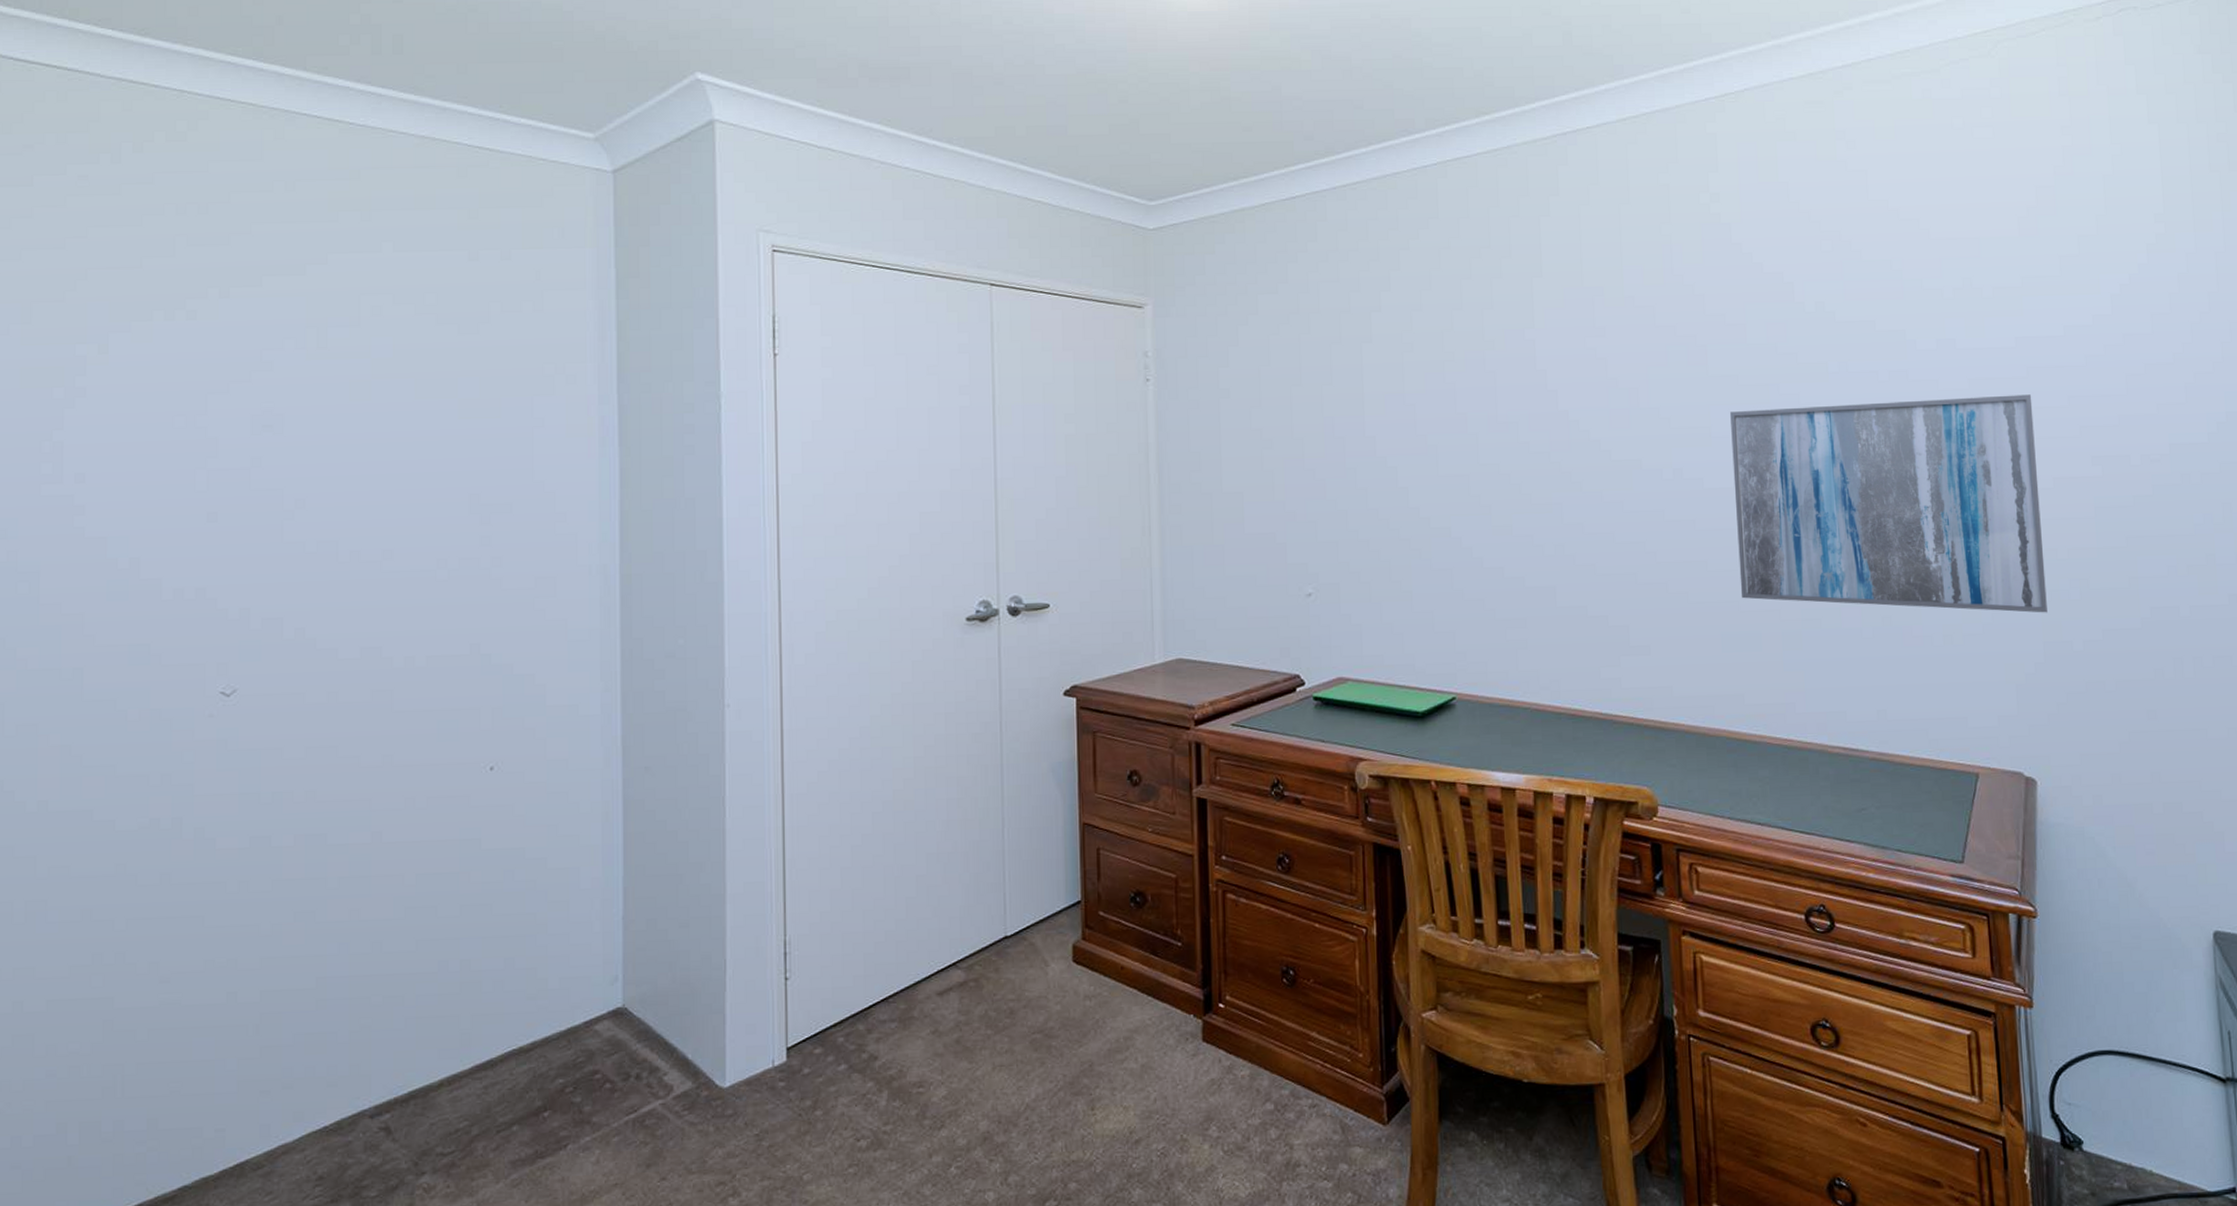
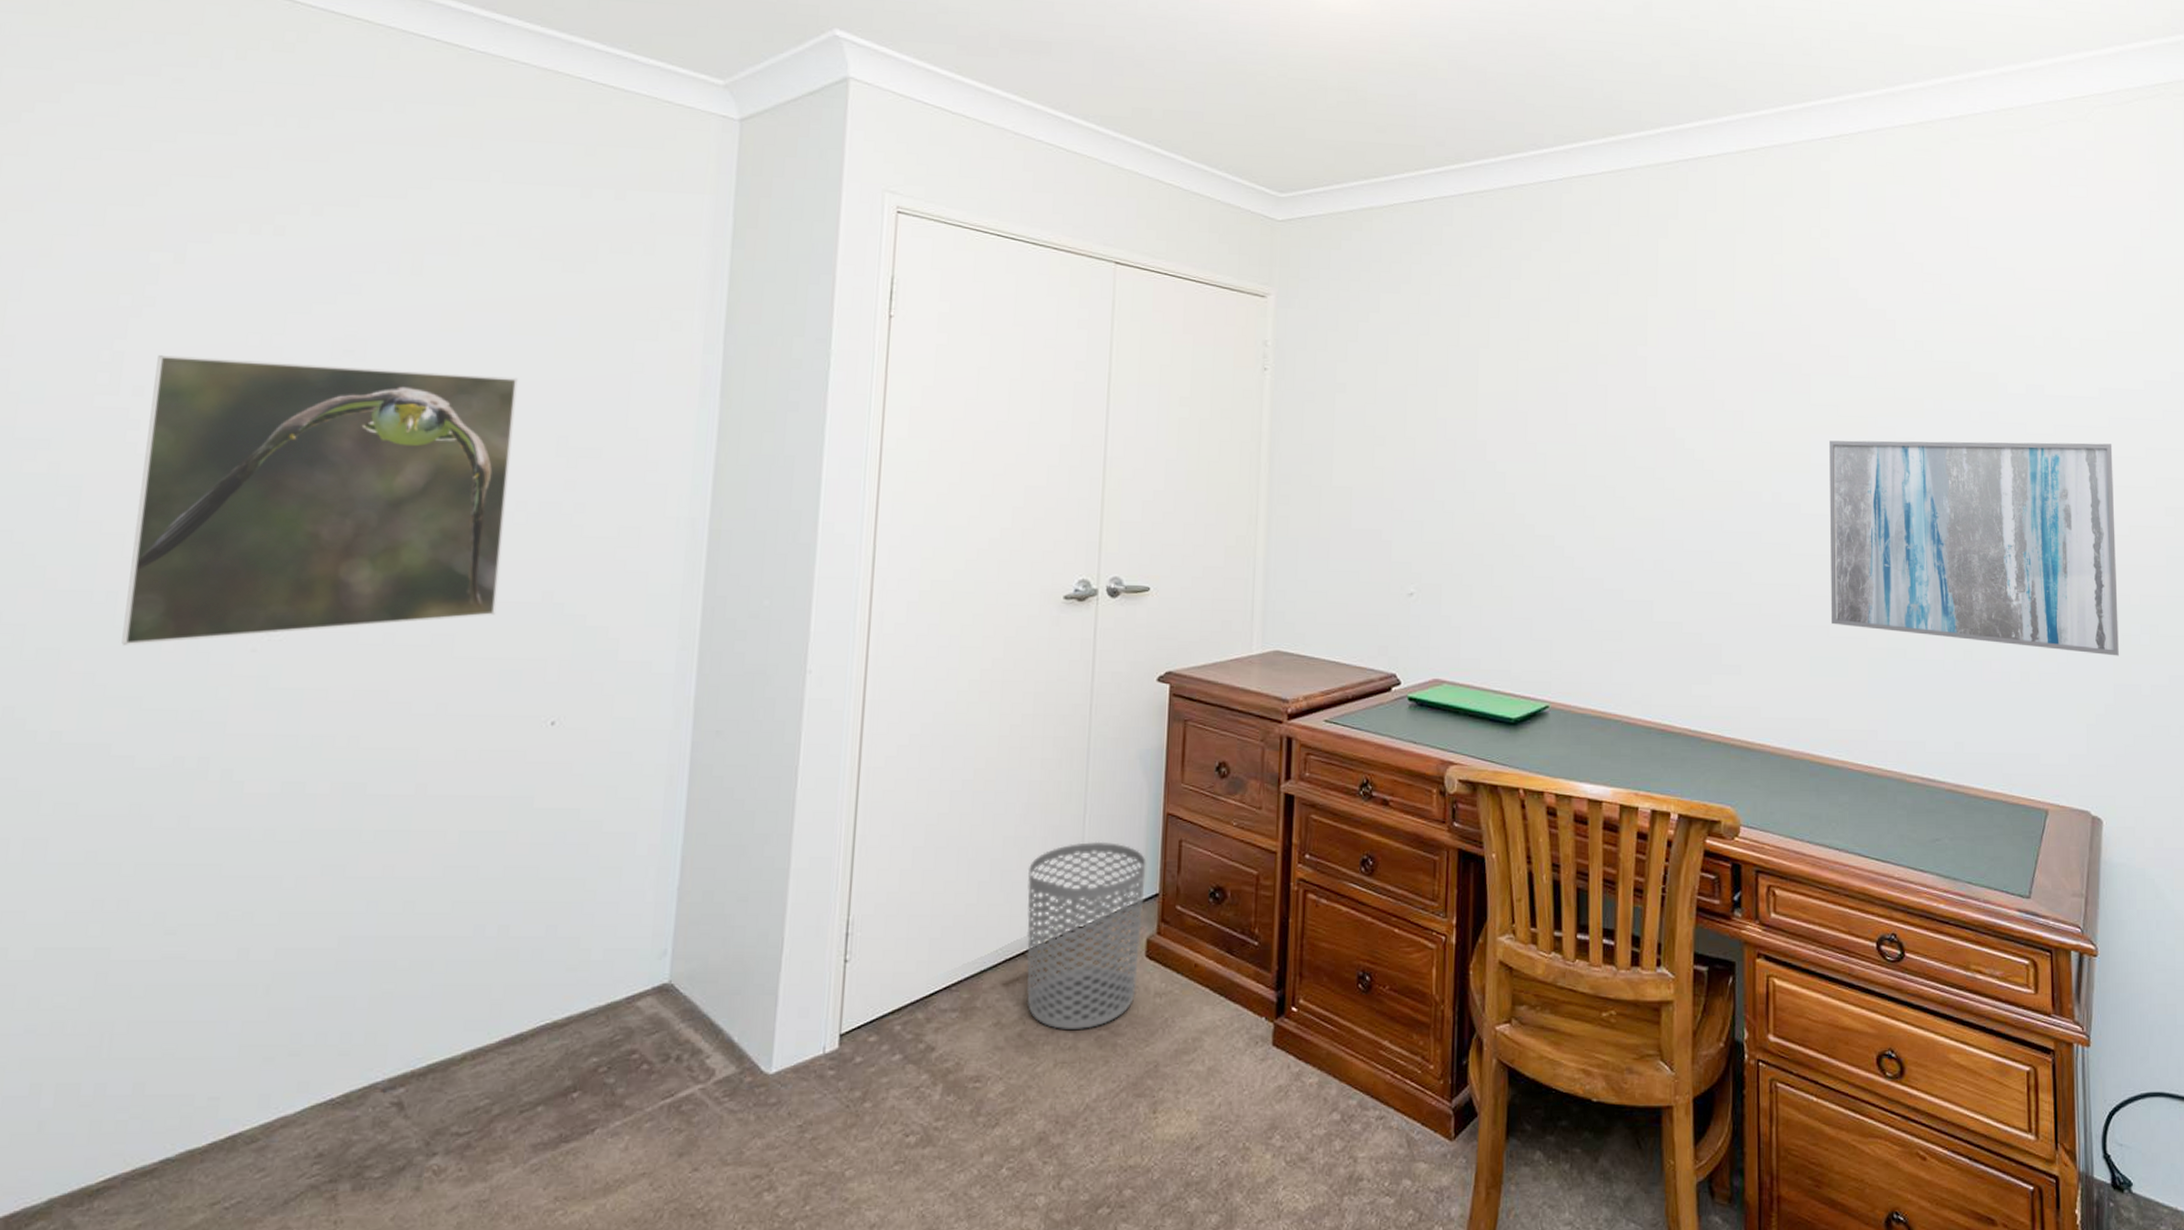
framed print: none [91,440,429,718] -> present [121,355,518,645]
waste bin: none [952,853,1067,1035] -> present [1026,841,1146,1029]

